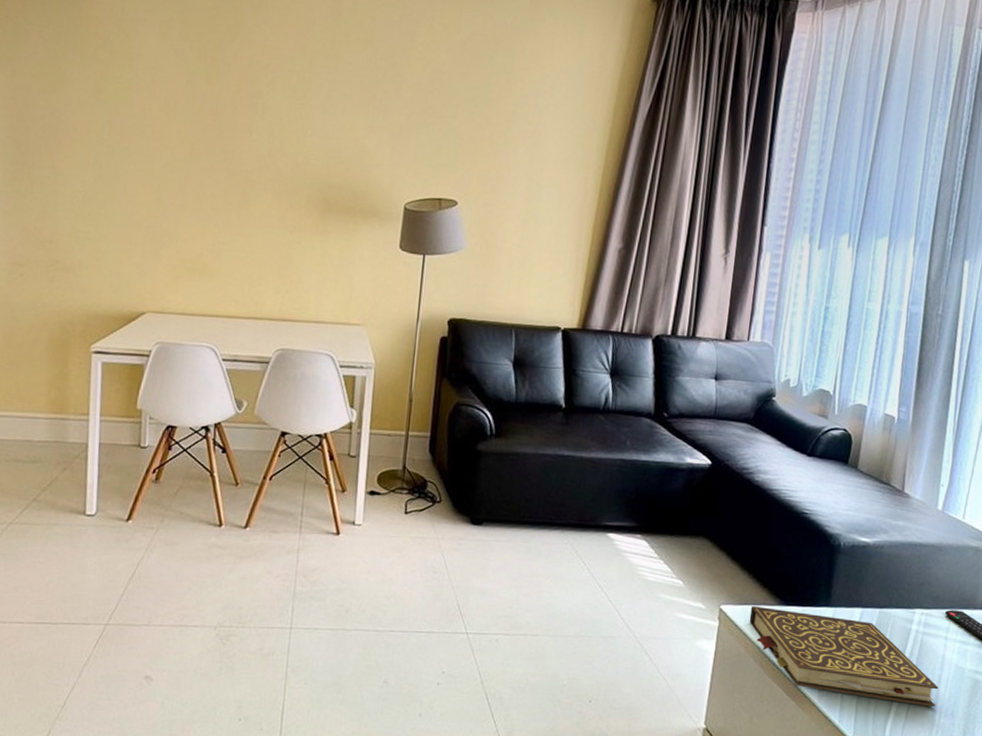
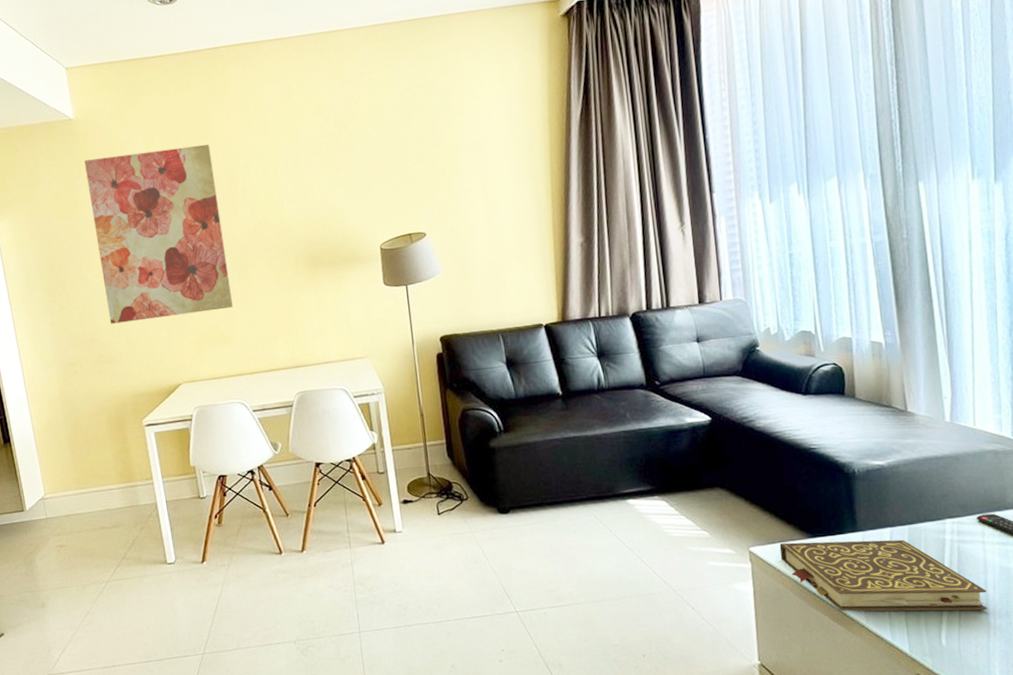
wall art: none [76,30,237,238] -> present [84,144,233,324]

